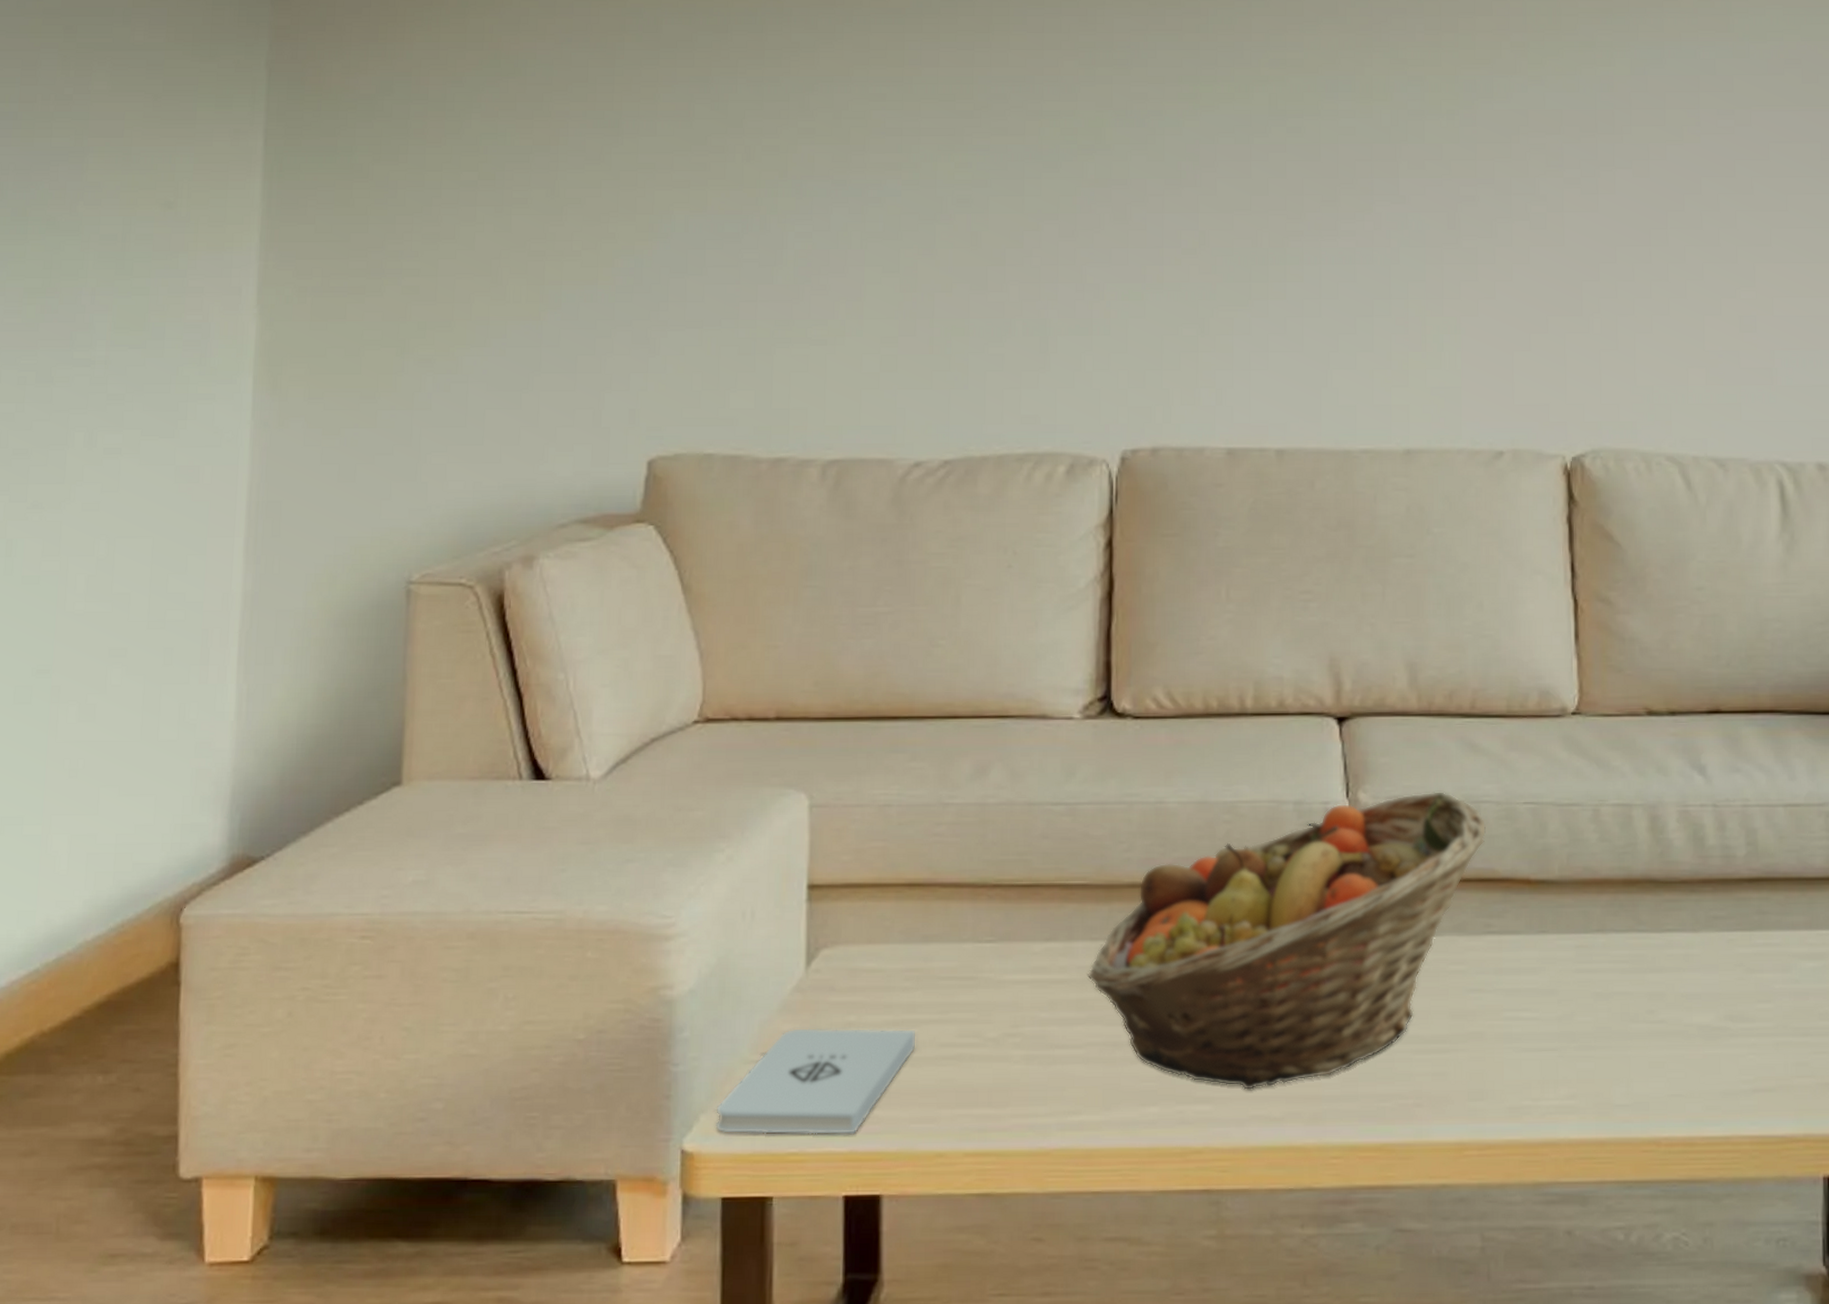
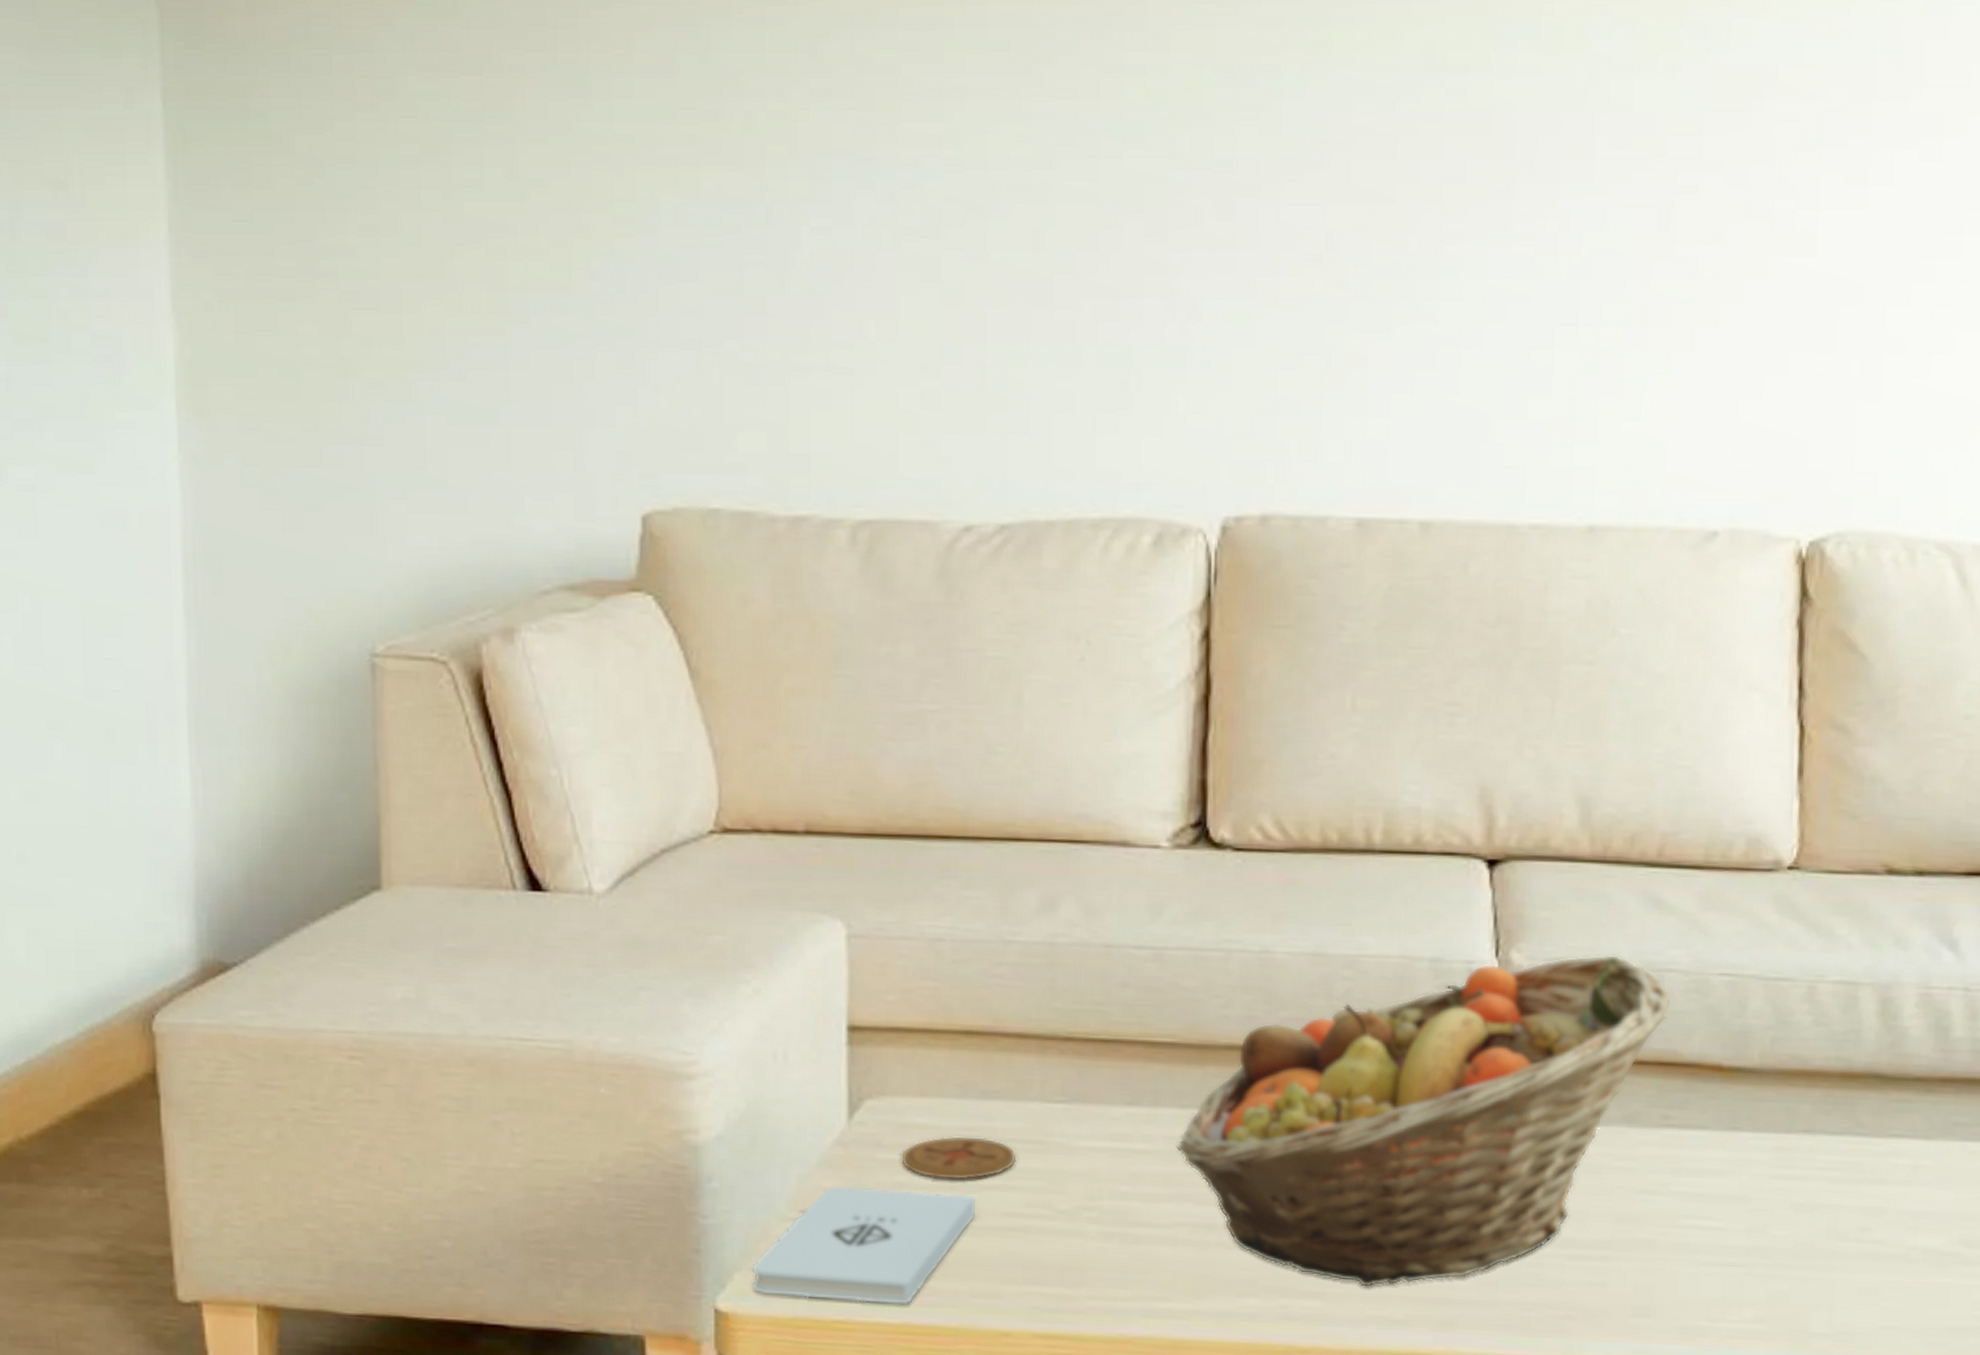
coaster: none [850,976,952,1018] -> present [900,1135,1017,1181]

